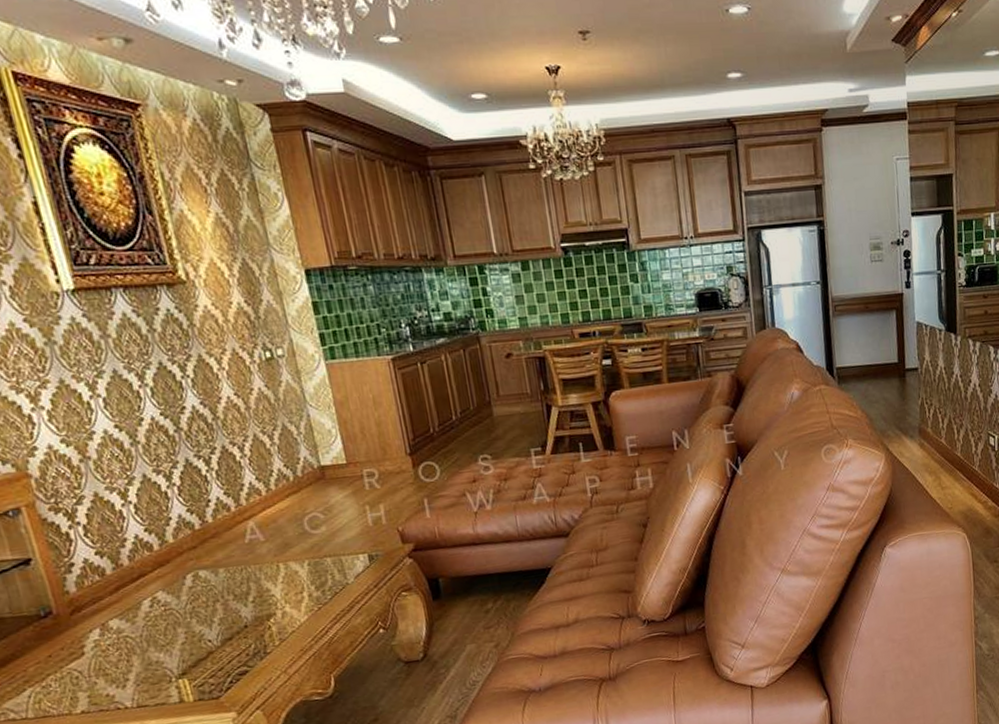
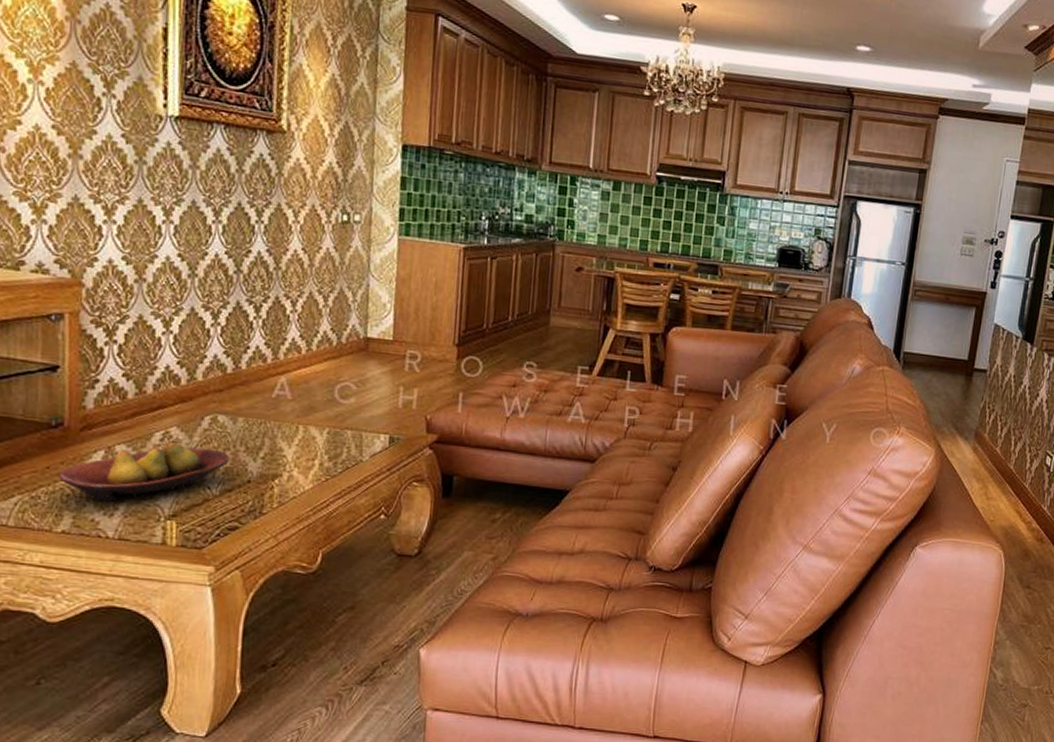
fruit bowl: none [61,603,223,678] -> present [58,441,231,503]

